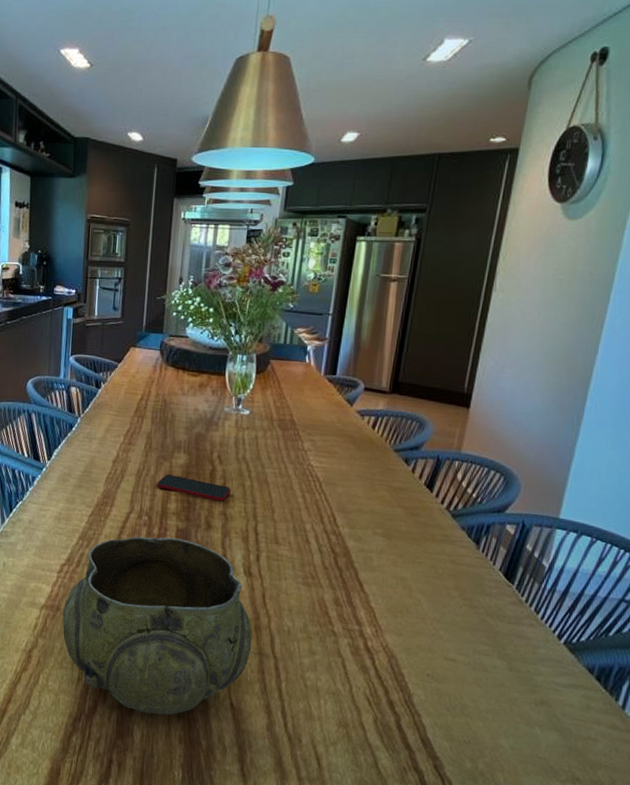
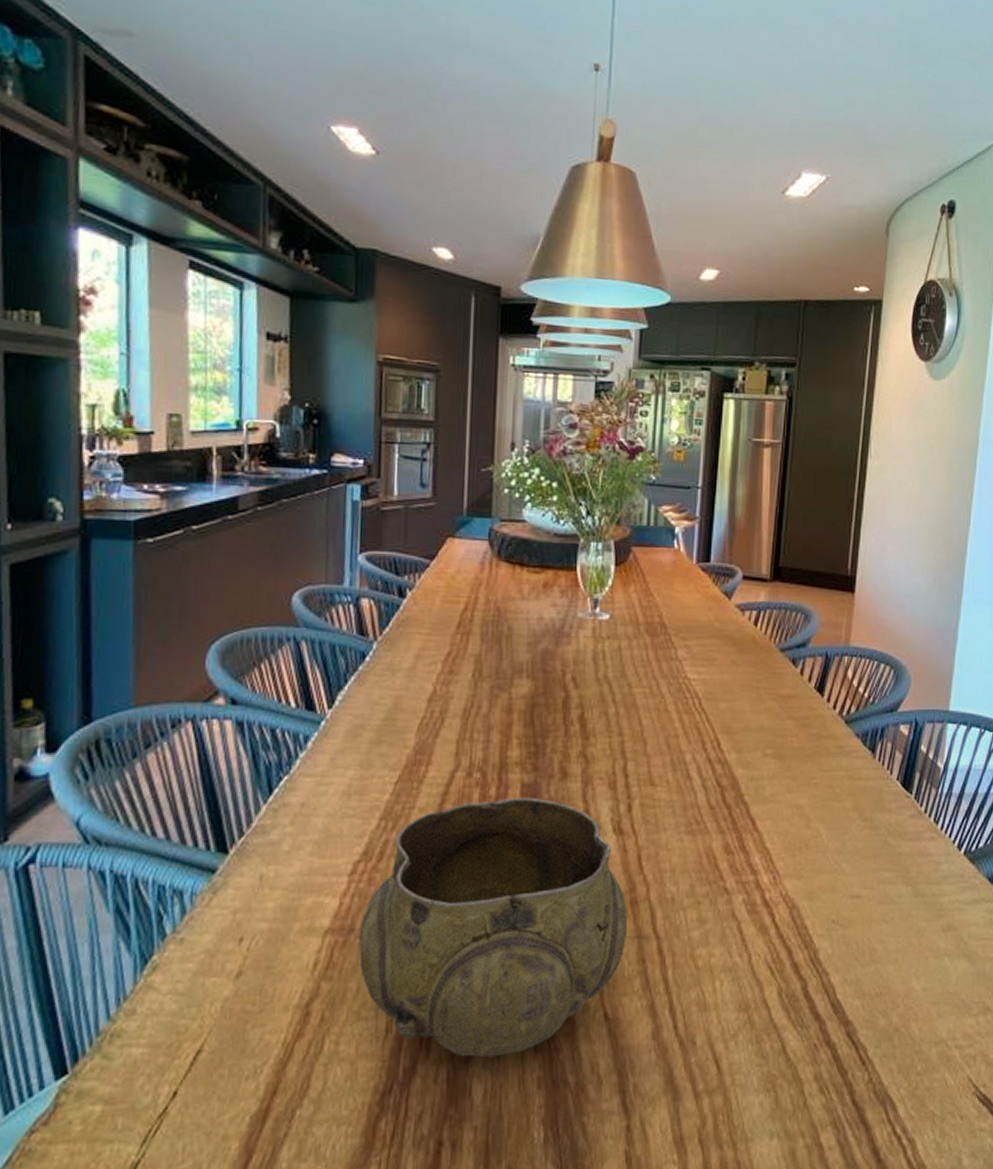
smartphone: present [156,474,231,502] -> none [491,710,591,739]

